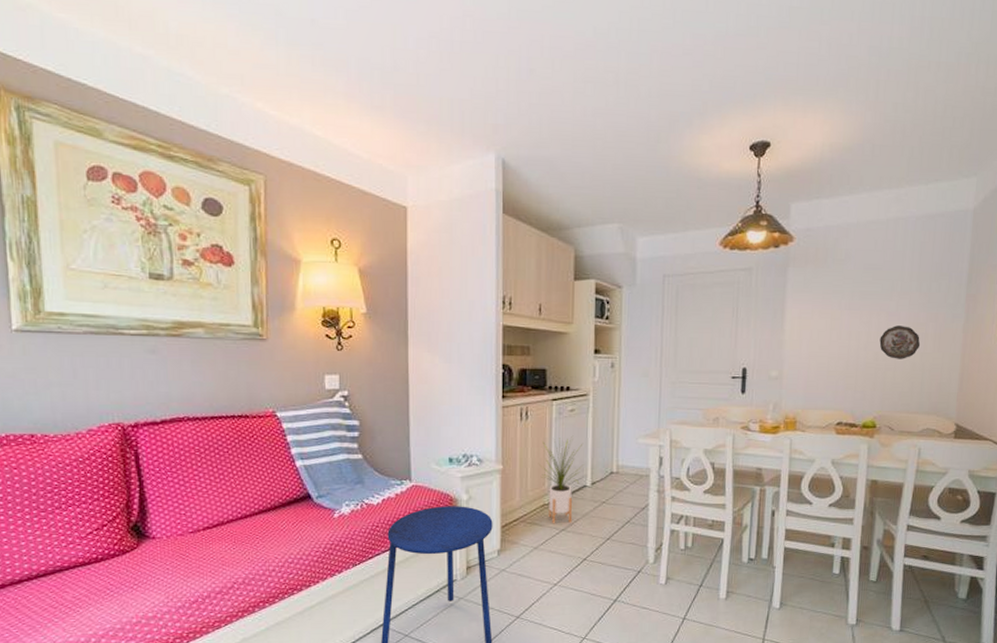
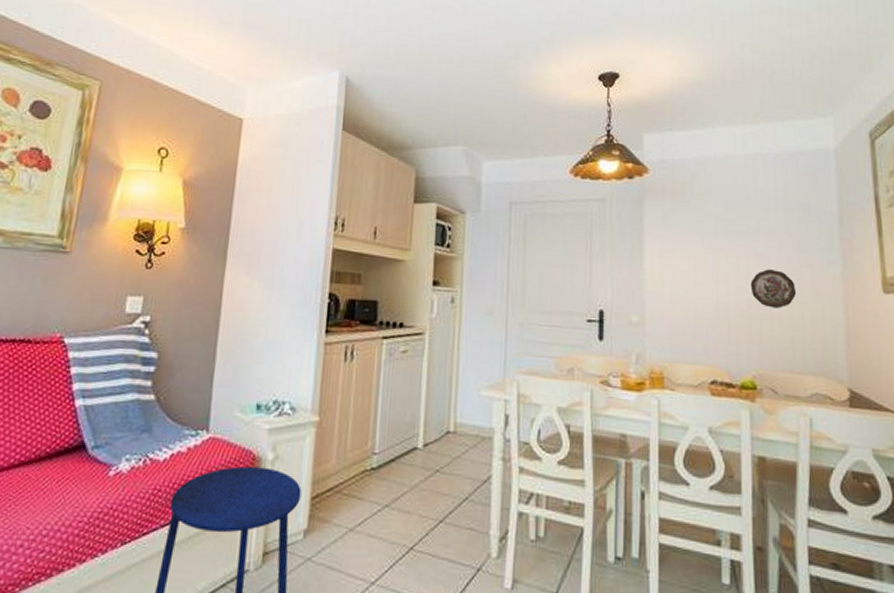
house plant: present [539,436,584,524] -> none [363,384,416,497]

